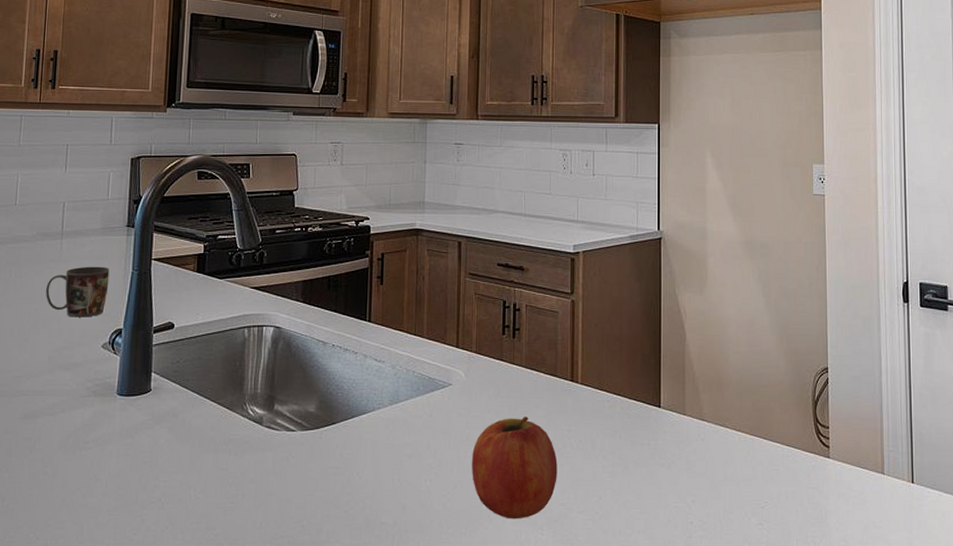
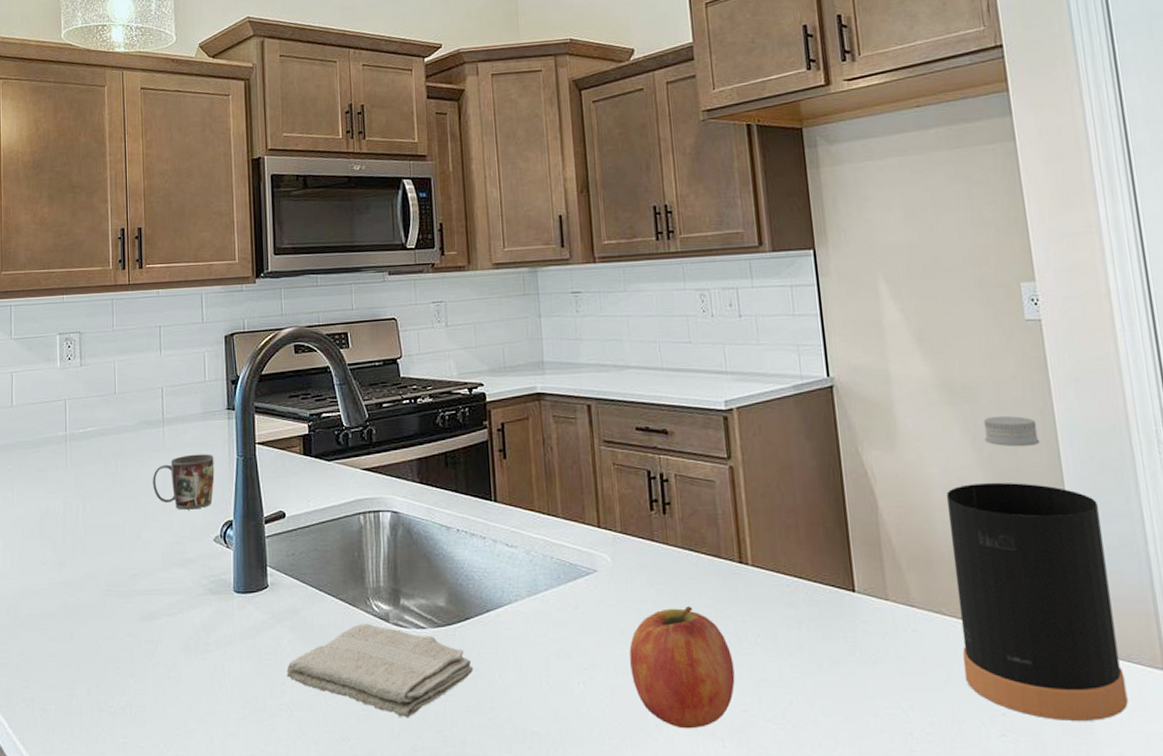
washcloth: none [160,426,335,510] -> present [286,624,474,718]
bottle: none [737,270,854,512] -> present [946,416,1128,721]

